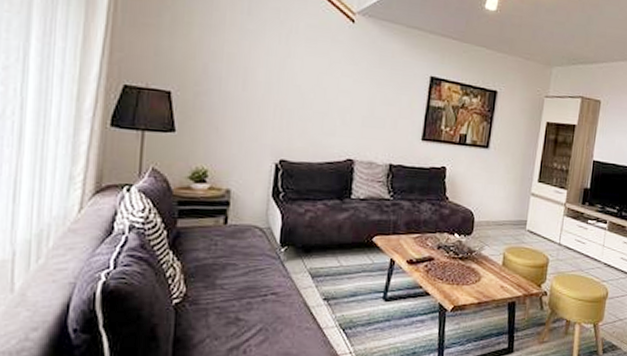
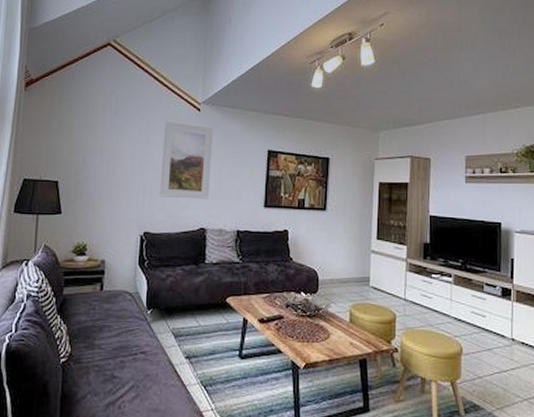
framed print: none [300,30,369,127] -> present [159,121,214,199]

